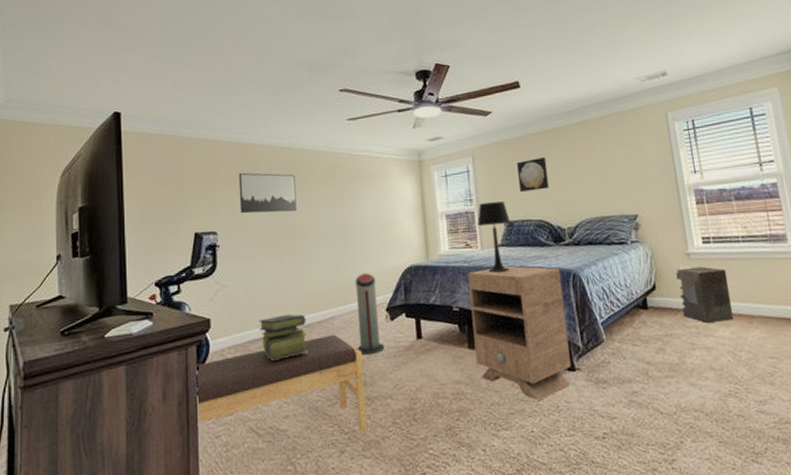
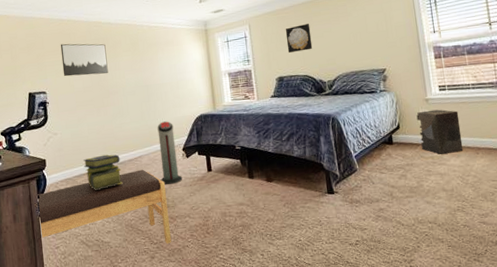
nightstand: present [467,265,571,400] -> none [247,112,331,217]
table lamp: present [477,201,510,273] -> none [254,61,281,119]

